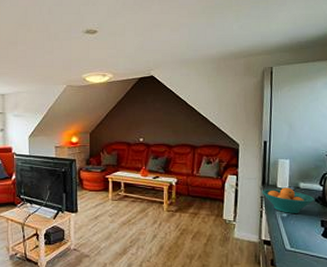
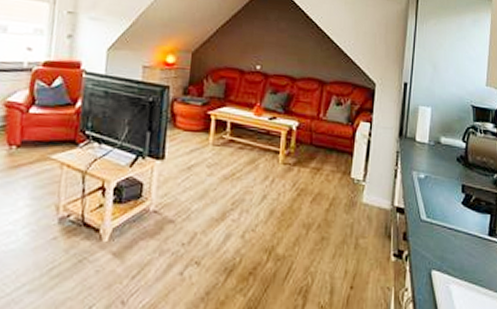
fruit bowl: present [262,187,315,213] -> none [398,141,456,175]

